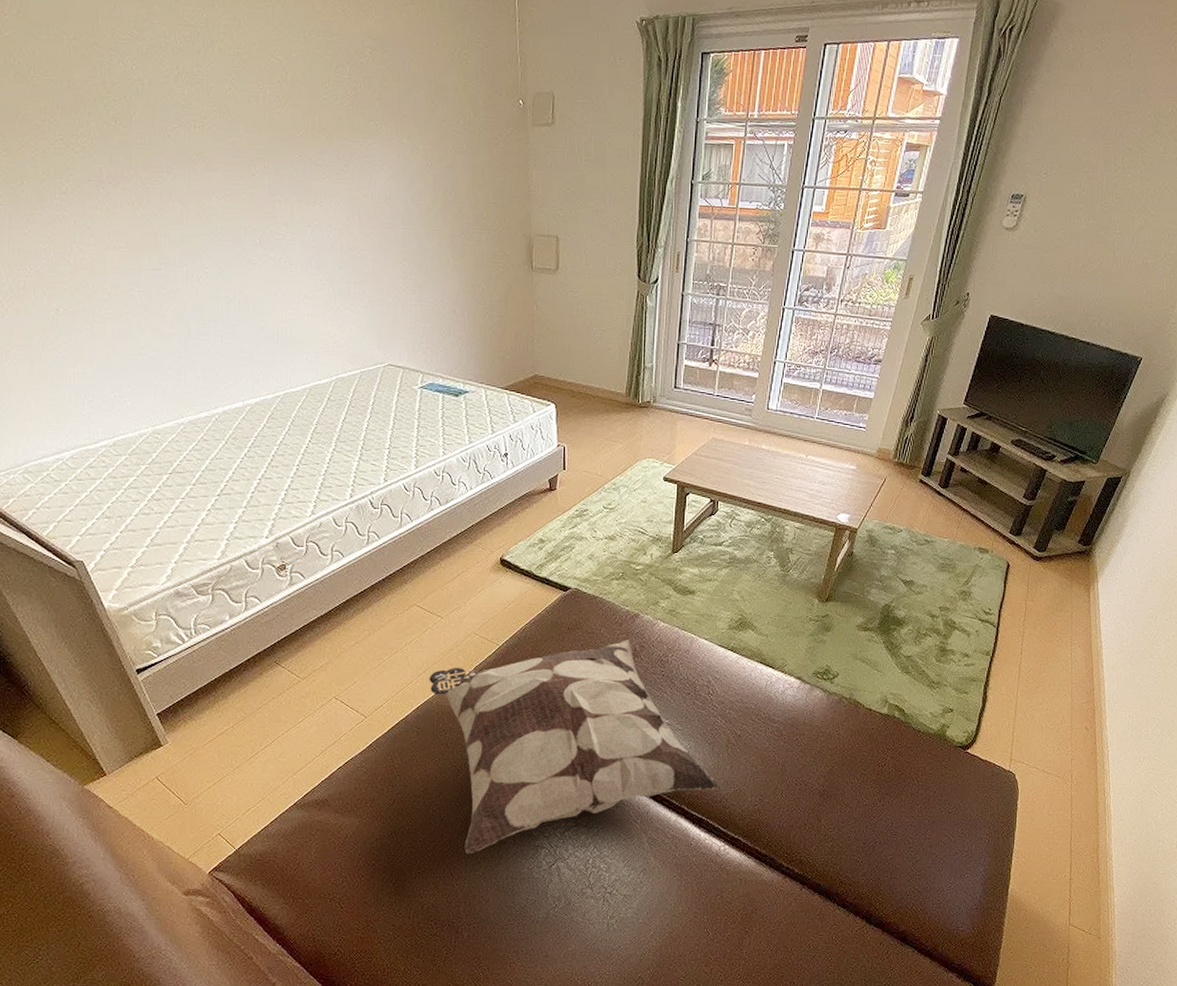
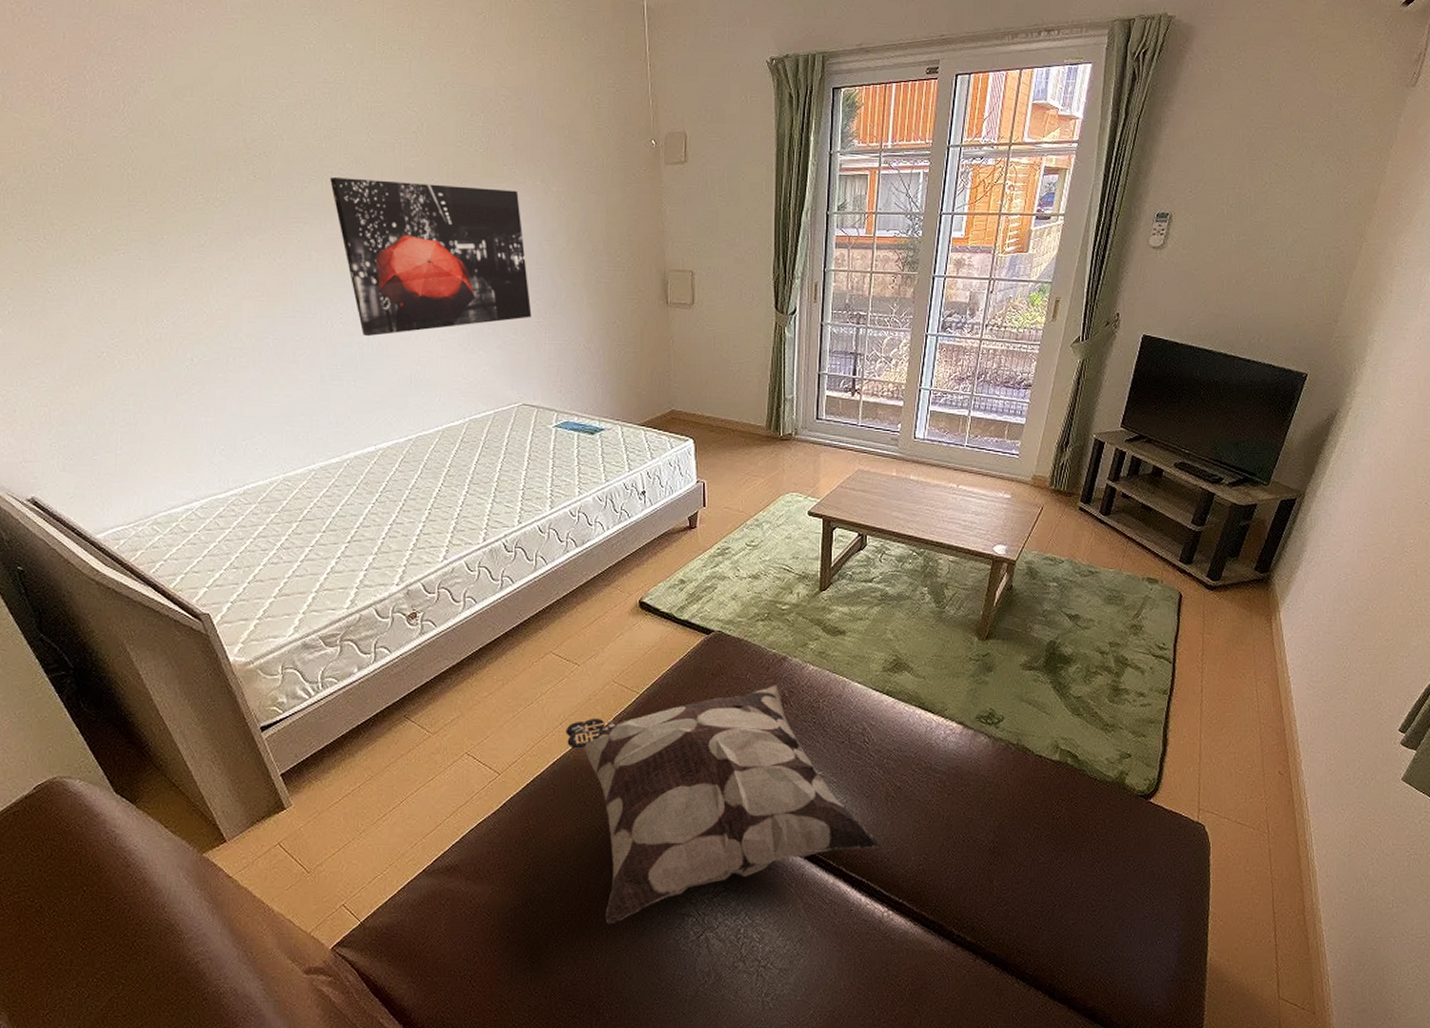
wall art: none [193,126,398,292] -> present [330,177,532,337]

